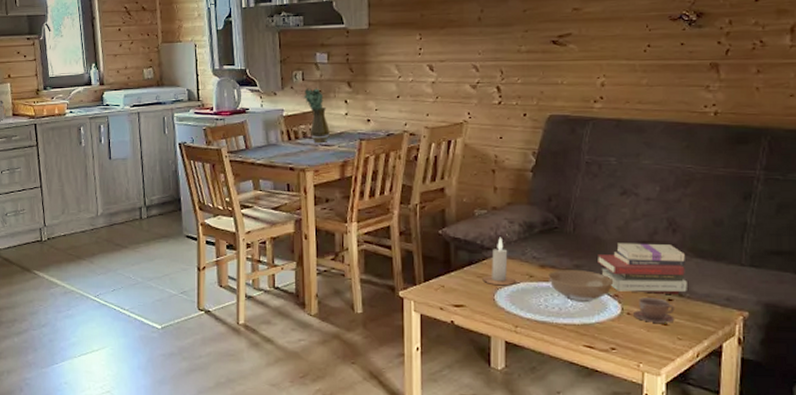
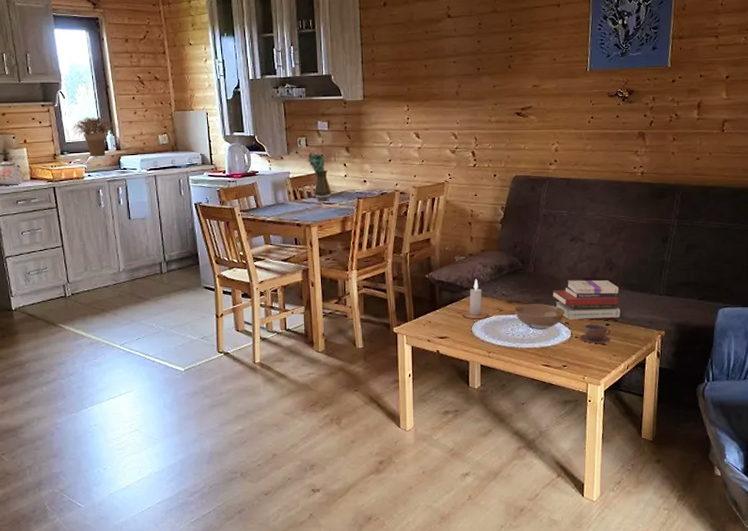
potted plant: none [55,50,103,93] -> present [71,116,118,157]

